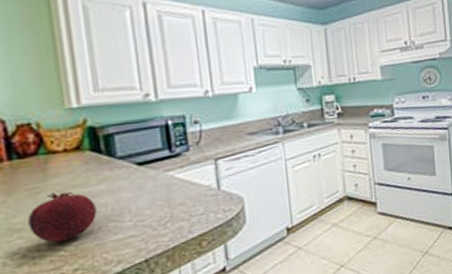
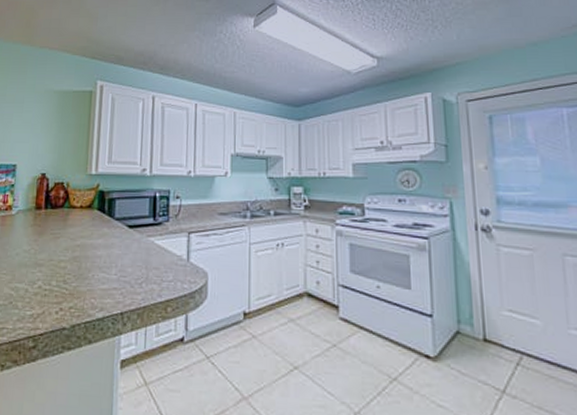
fruit: present [28,192,97,244] -> none [47,240,94,282]

